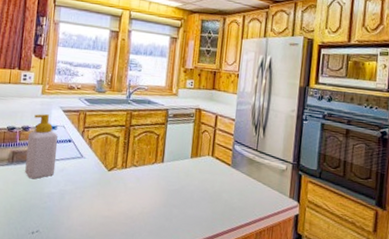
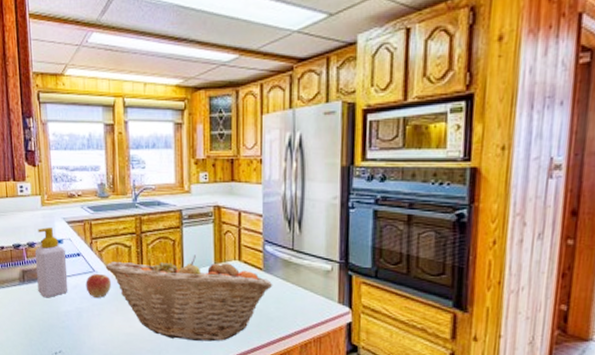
apple: none [72,158,97,182] -> present [85,273,112,298]
fruit basket: none [93,148,238,227] -> present [105,254,273,342]

